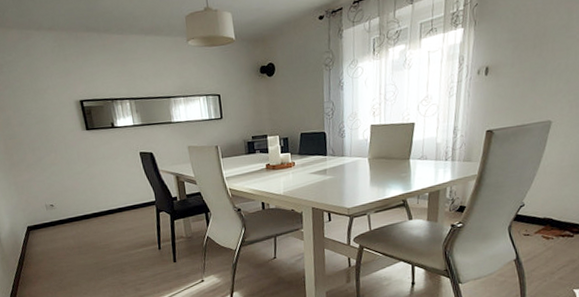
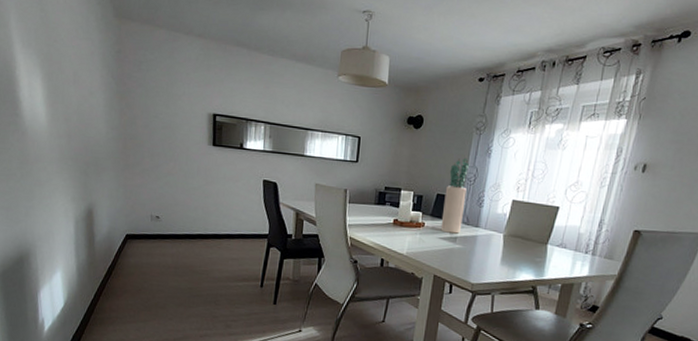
vase: none [307,92,329,167] -> present [440,155,469,234]

